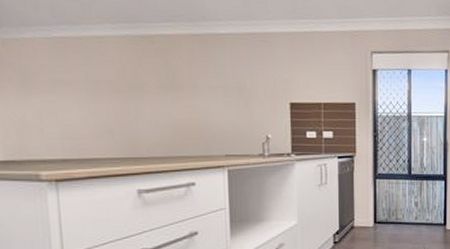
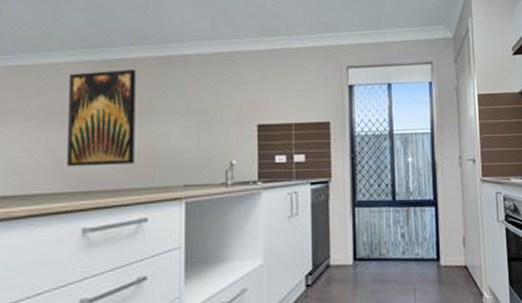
wall art: none [111,45,180,136] -> present [67,69,136,167]

